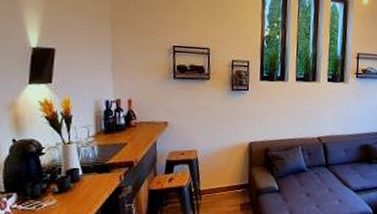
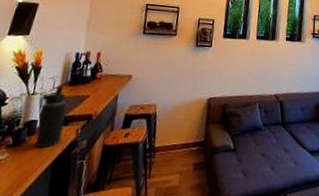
water bottle: none [78,134,107,193] -> present [34,85,67,147]

